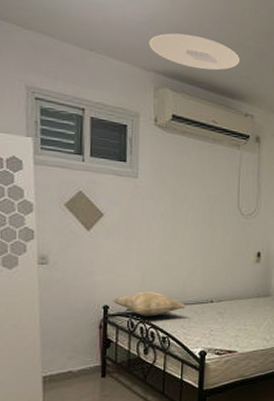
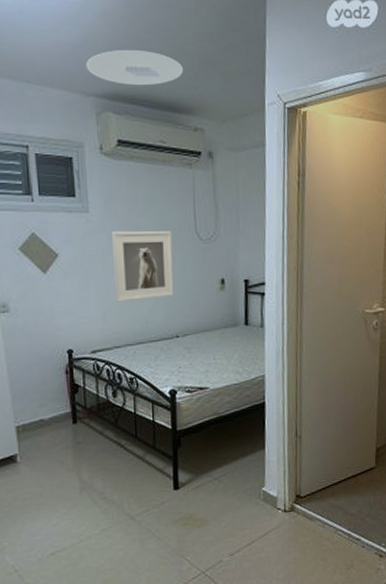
decorative pillow: present [112,291,186,317] -> none [76,331,151,358]
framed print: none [156,198,215,265] -> present [112,230,174,302]

